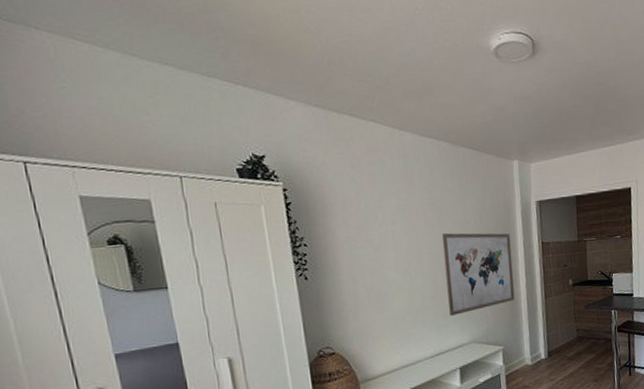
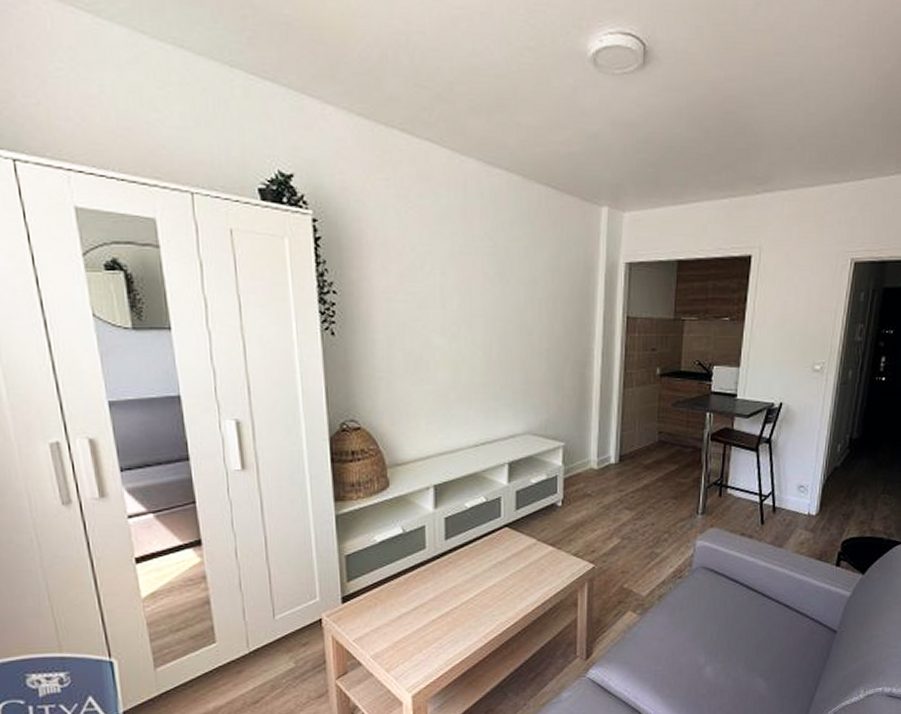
wall art: present [441,232,515,317] -> none [501,292,587,399]

